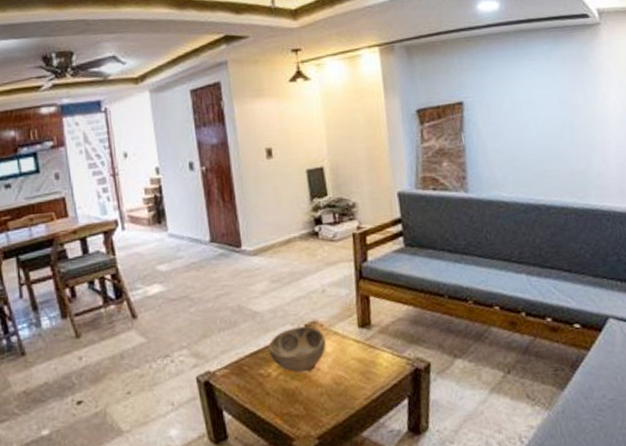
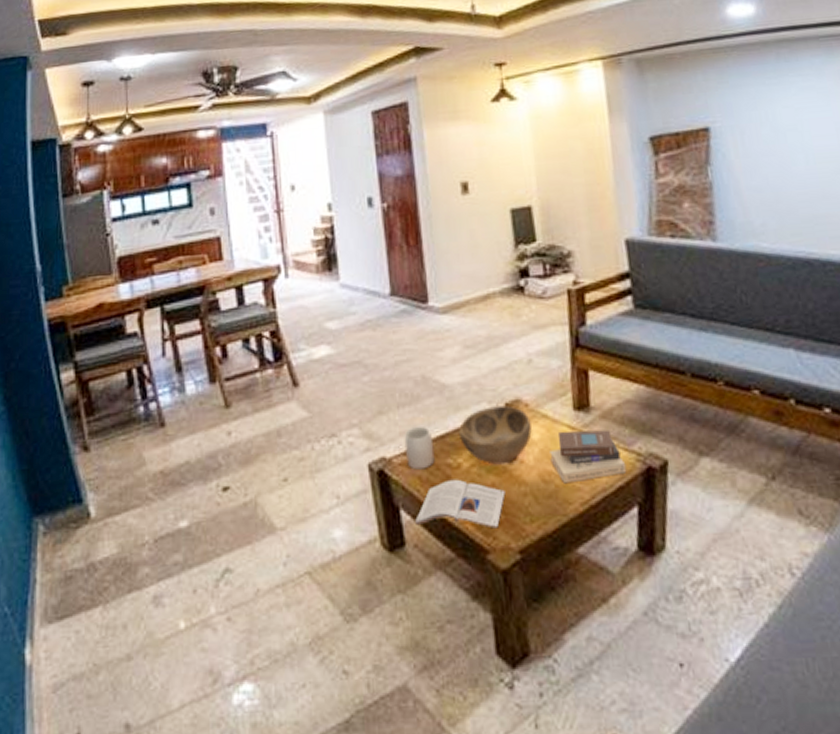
mug: none [224,346,250,380] -> present [404,427,435,470]
magazine: none [235,385,306,422] -> present [415,479,506,529]
books: none [340,341,400,385] -> present [549,429,627,484]

